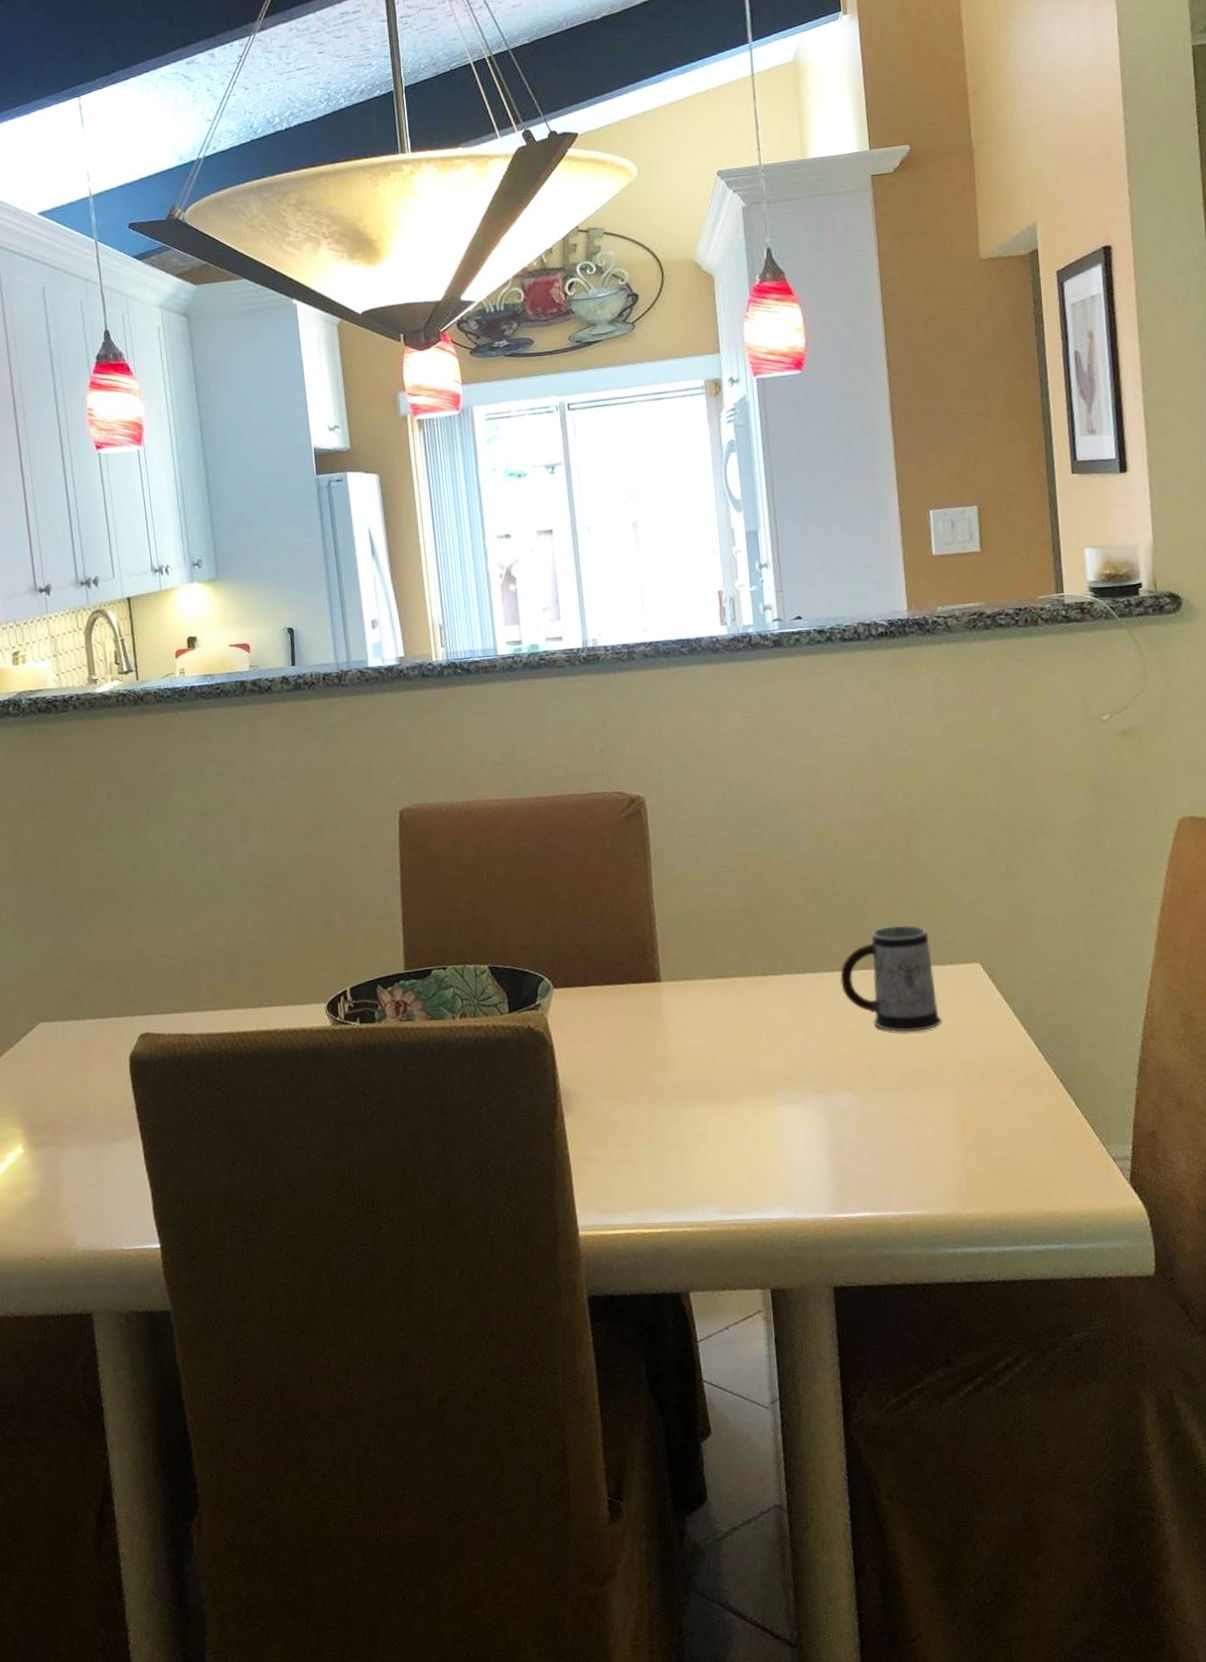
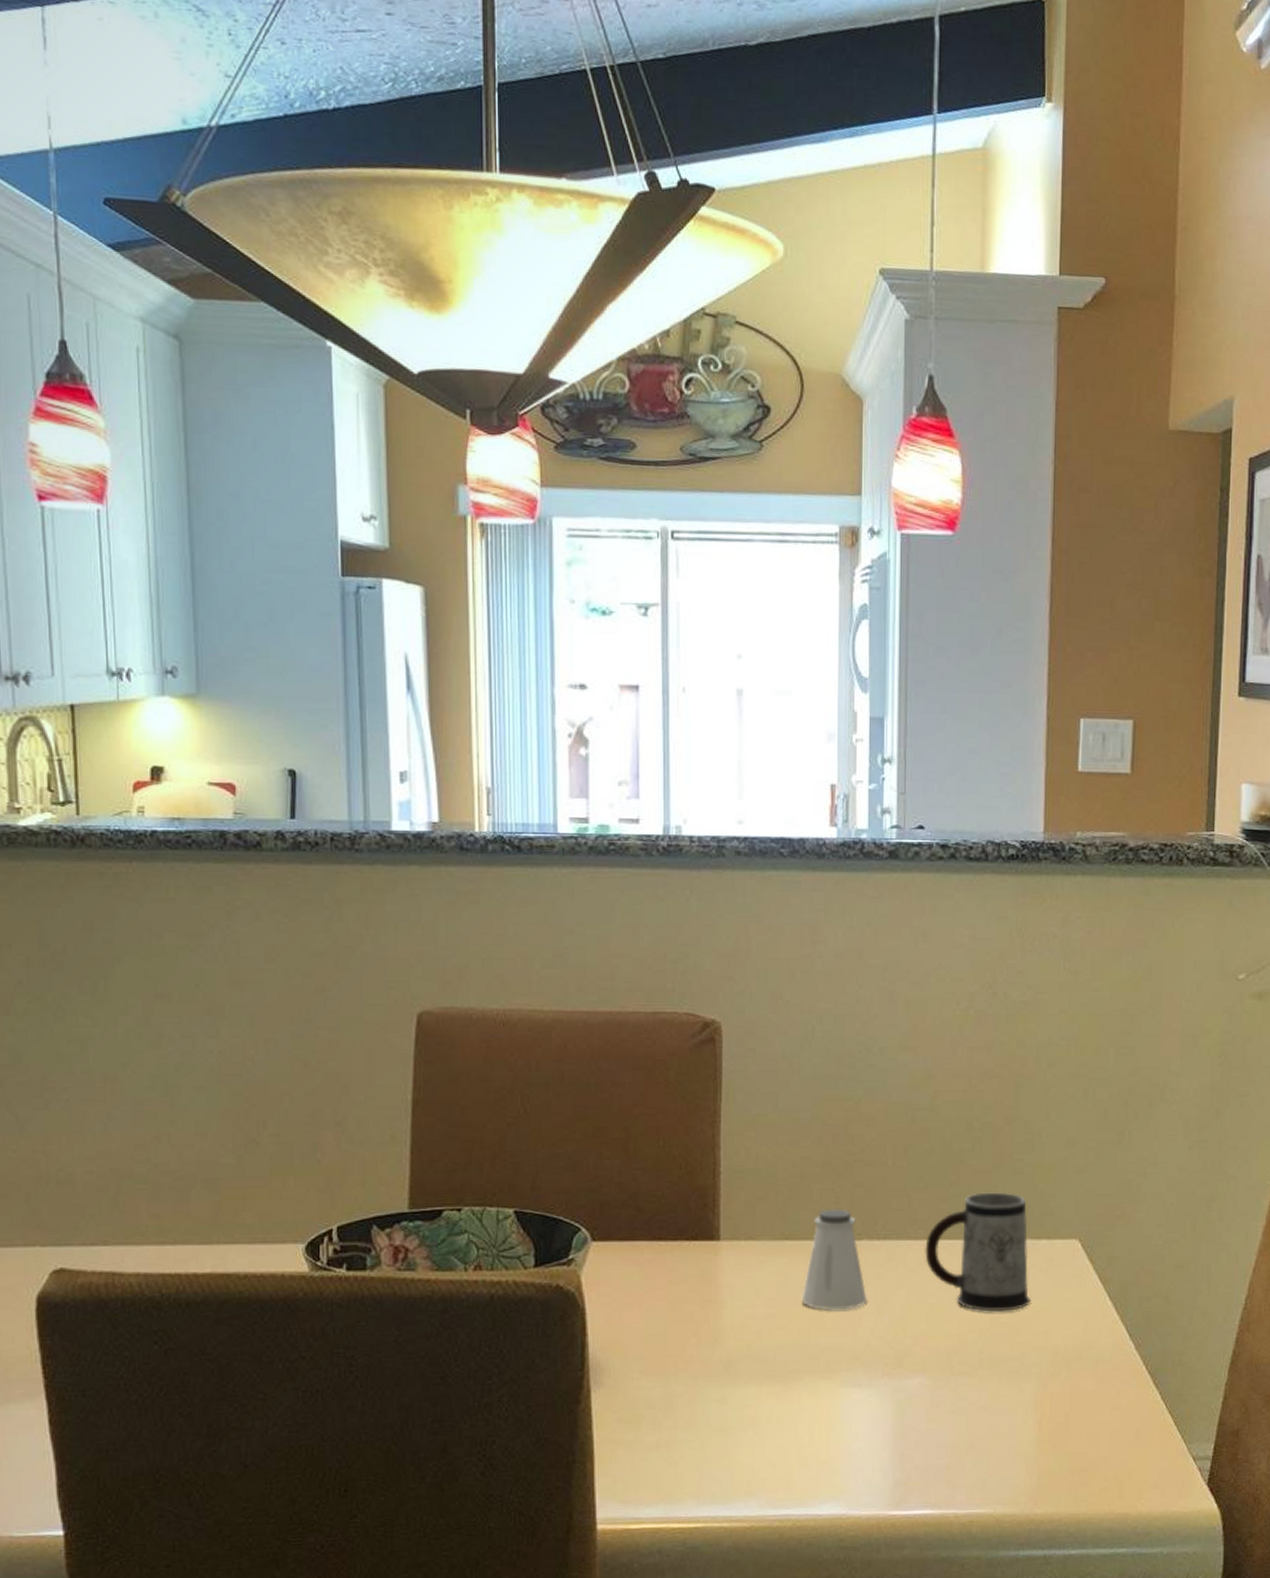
saltshaker: none [735,949,794,1038] -> present [801,1209,867,1311]

